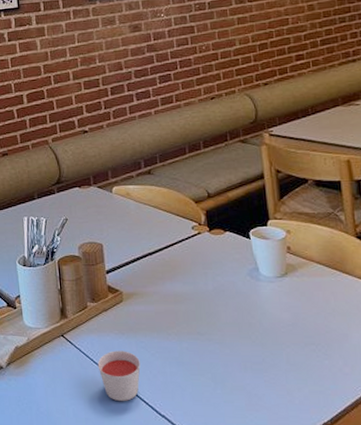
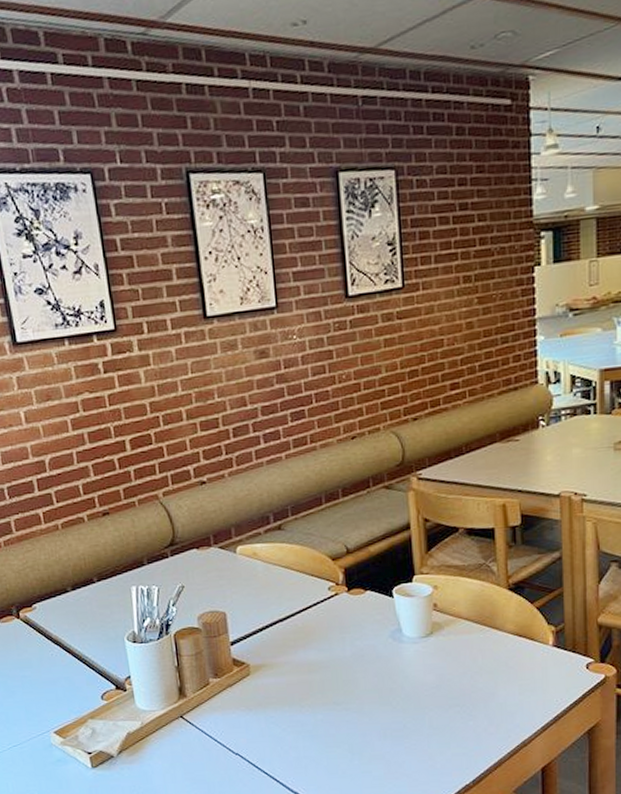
candle: present [97,351,141,402] -> none [222,728,271,782]

